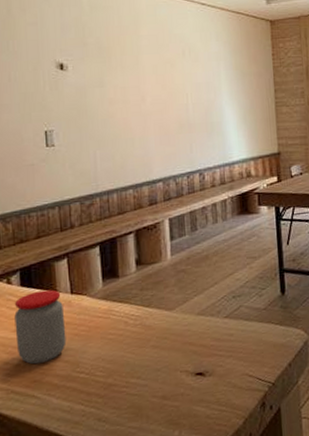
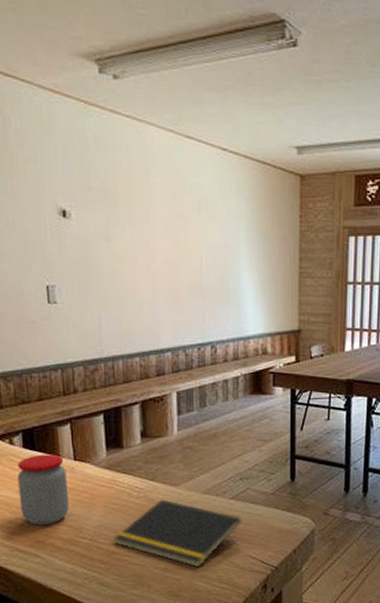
notepad: none [111,324,237,392] -> present [113,499,241,568]

